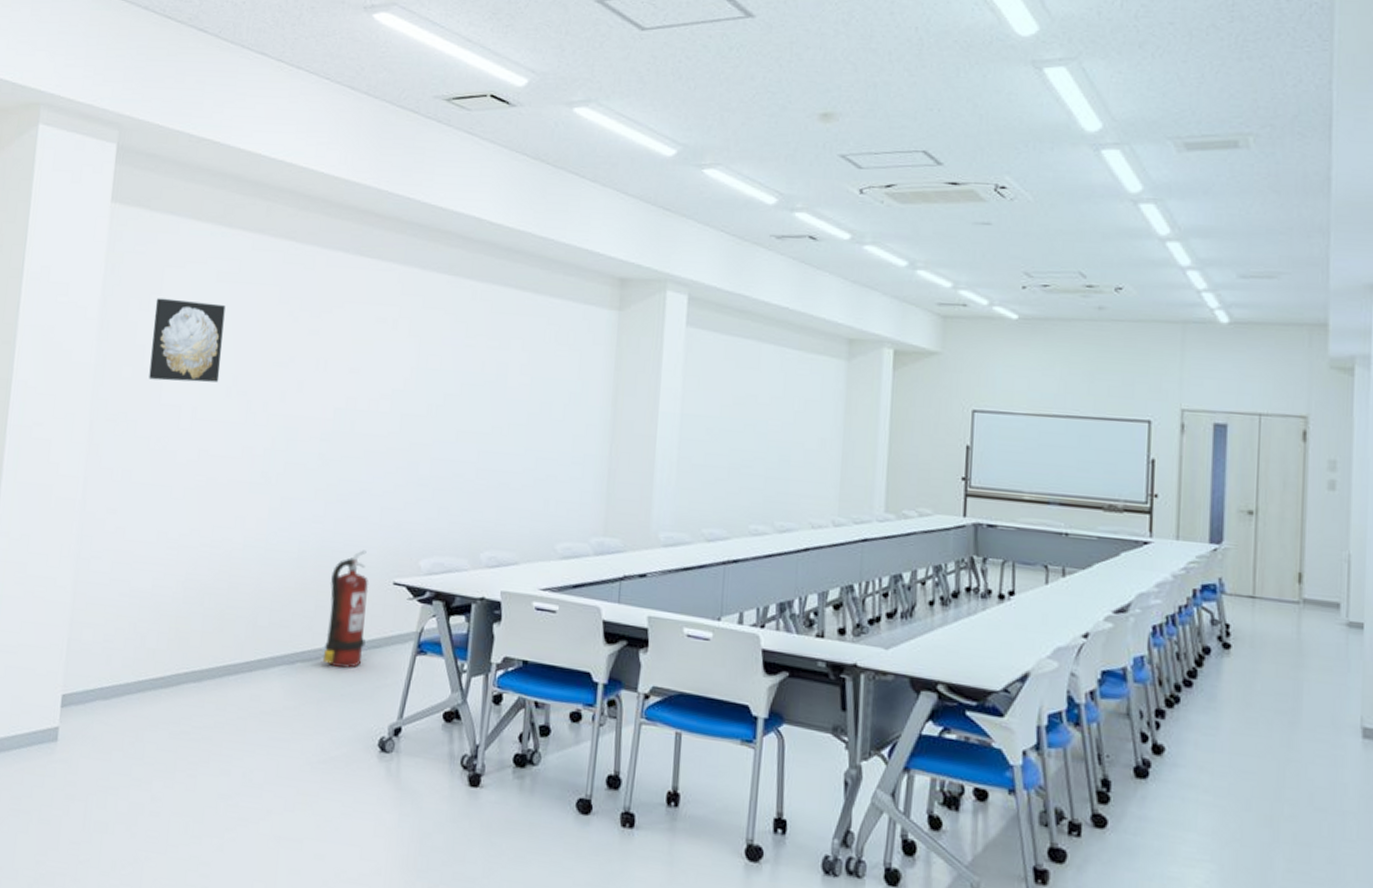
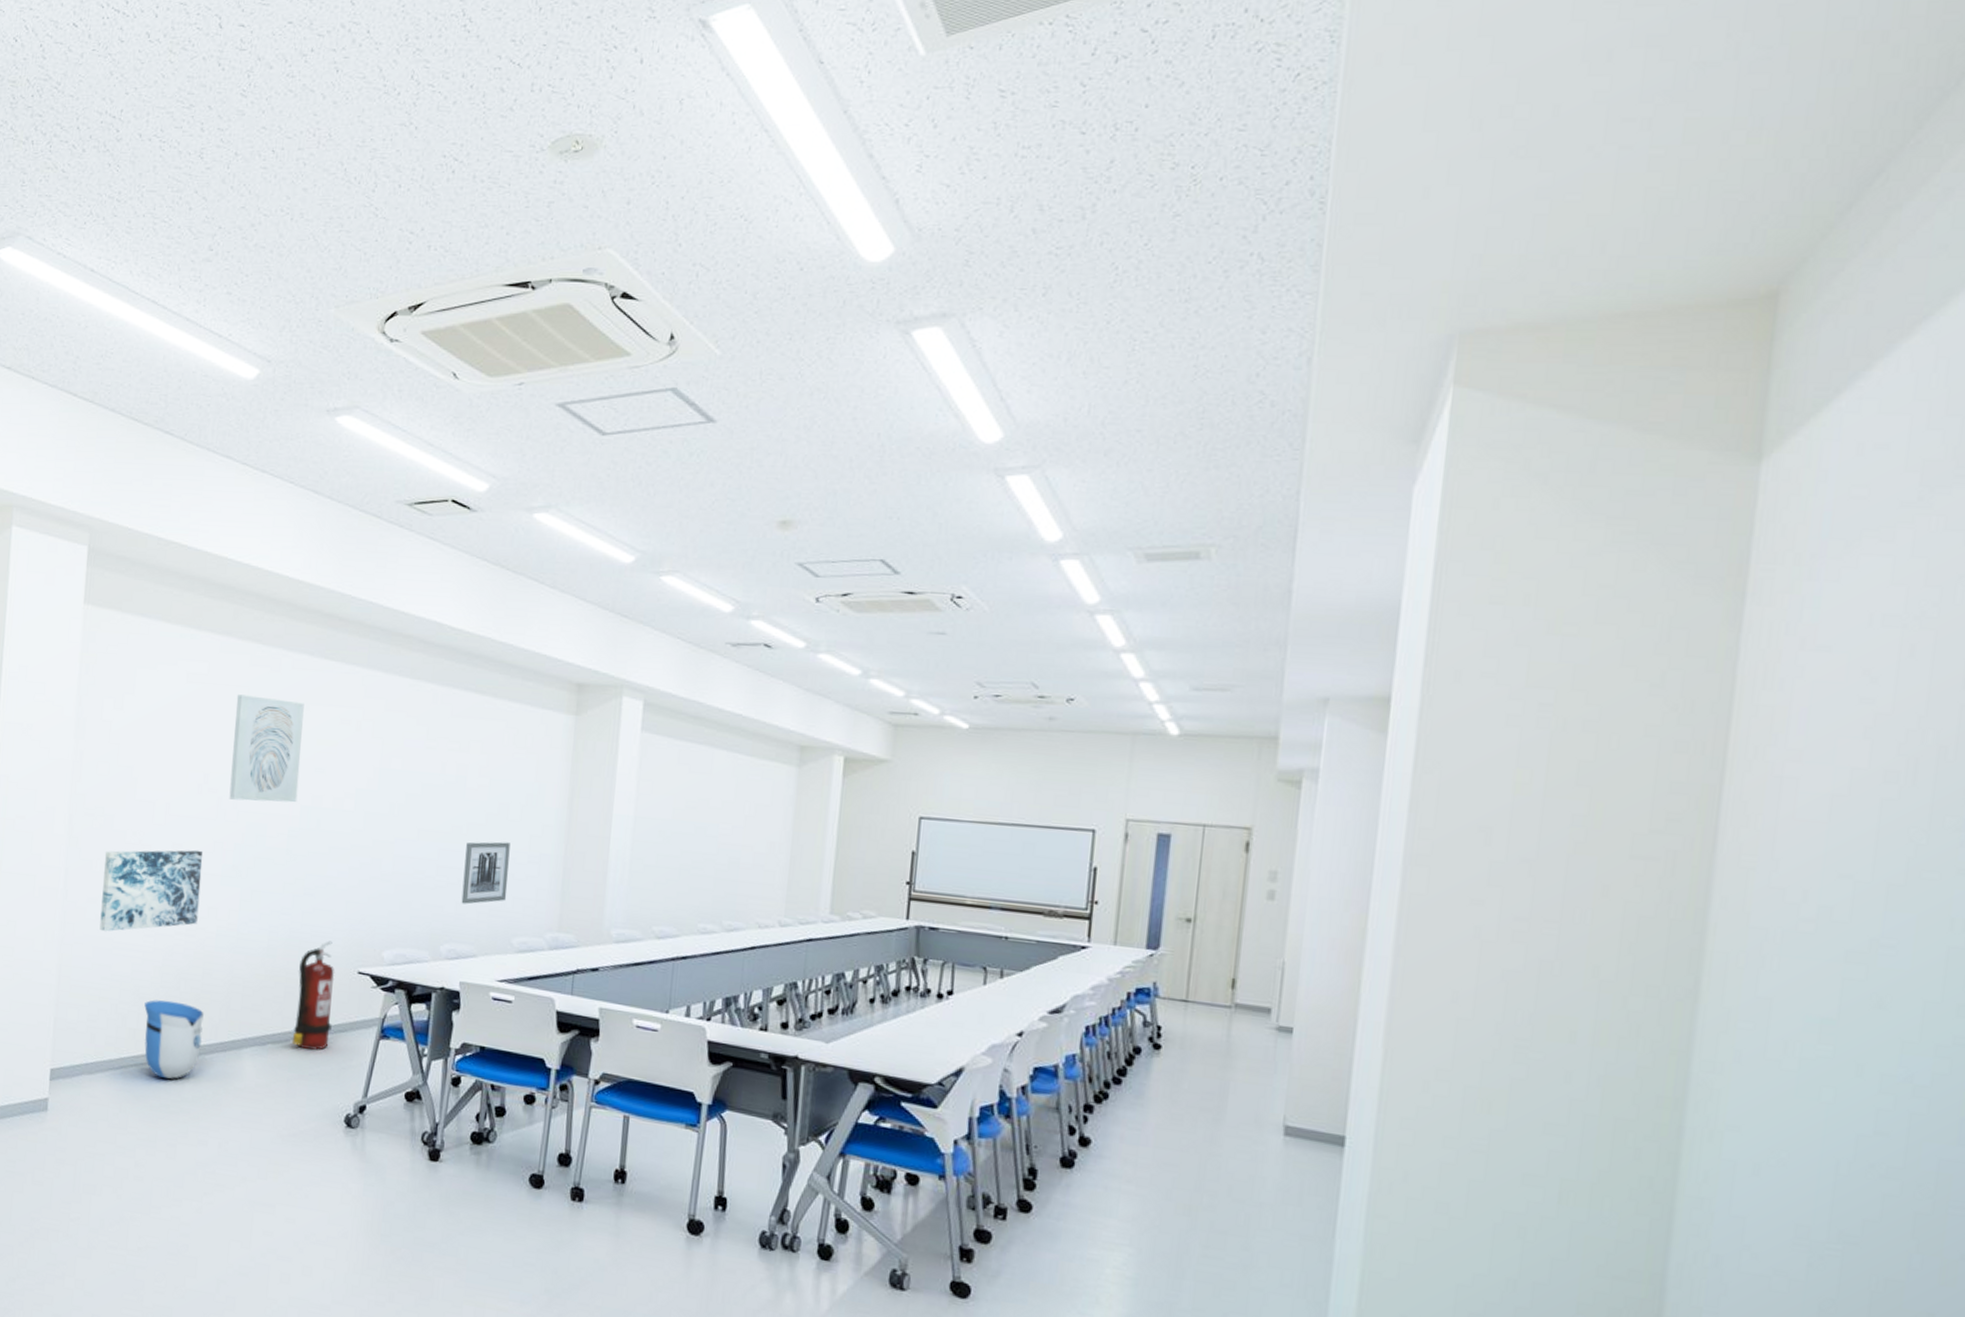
wall art: none [119,456,231,545] -> present [99,850,203,932]
wall art: present [149,298,226,382] -> none [124,697,196,780]
sun visor: none [164,617,229,703] -> present [144,1000,204,1079]
wall art: none [259,293,339,405] -> present [229,694,304,803]
wall art: none [502,442,553,509] -> present [461,841,510,904]

